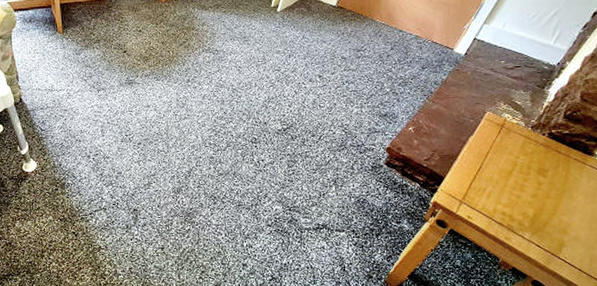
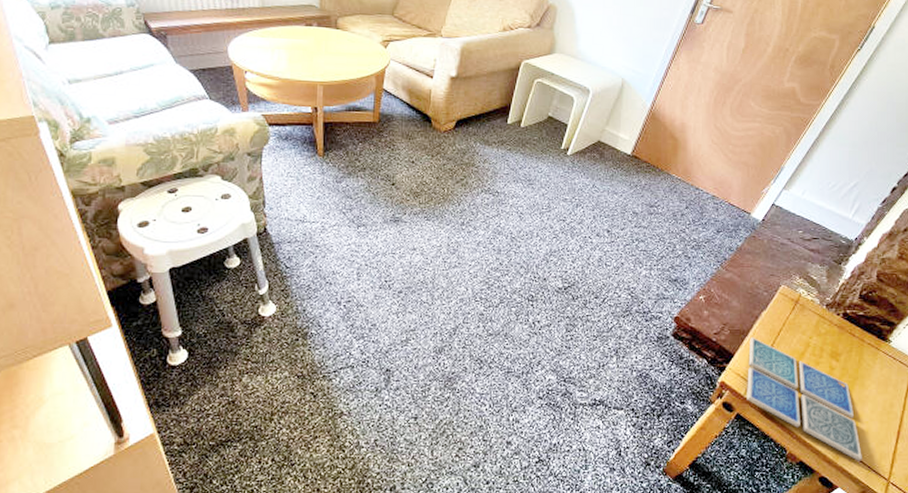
drink coaster: none [458,160,573,265] -> present [747,336,862,461]

